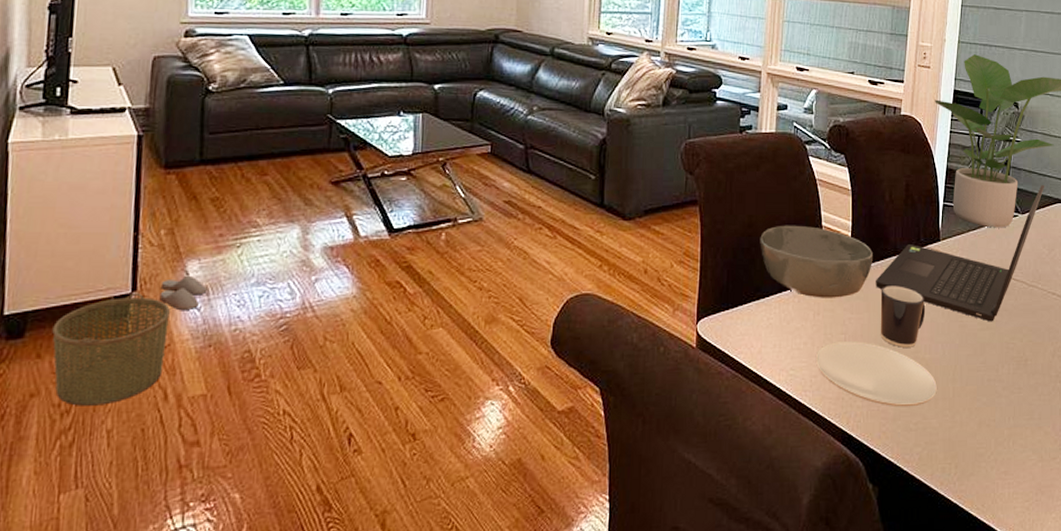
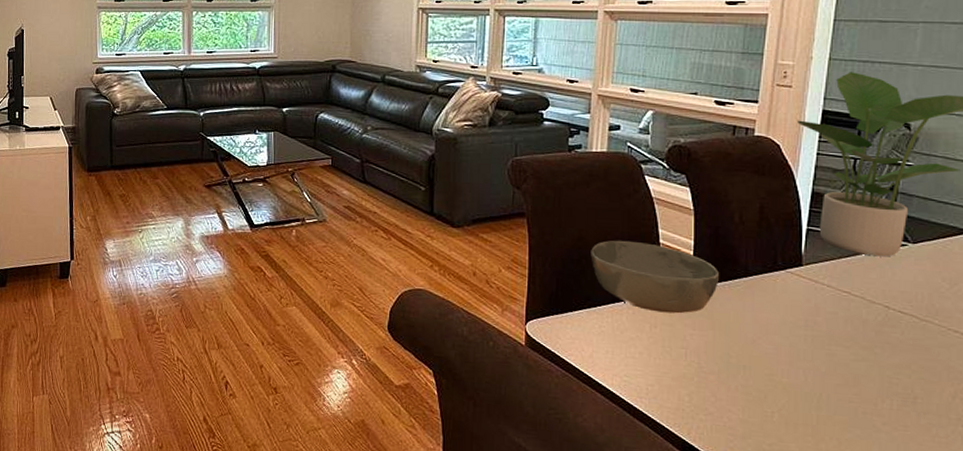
basket: present [52,293,170,406] -> none [23,261,96,339]
slippers: present [159,275,208,310] -> none [89,251,121,276]
plate: present [815,341,937,407] -> none [652,355,797,428]
laptop: present [876,185,1045,322] -> none [722,214,947,354]
mug: present [880,286,926,347] -> none [727,306,784,370]

